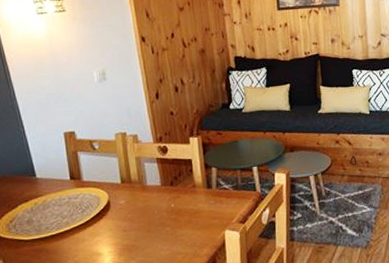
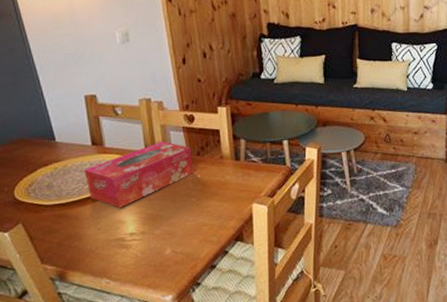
tissue box: none [63,172,168,241] -> present [84,141,194,208]

